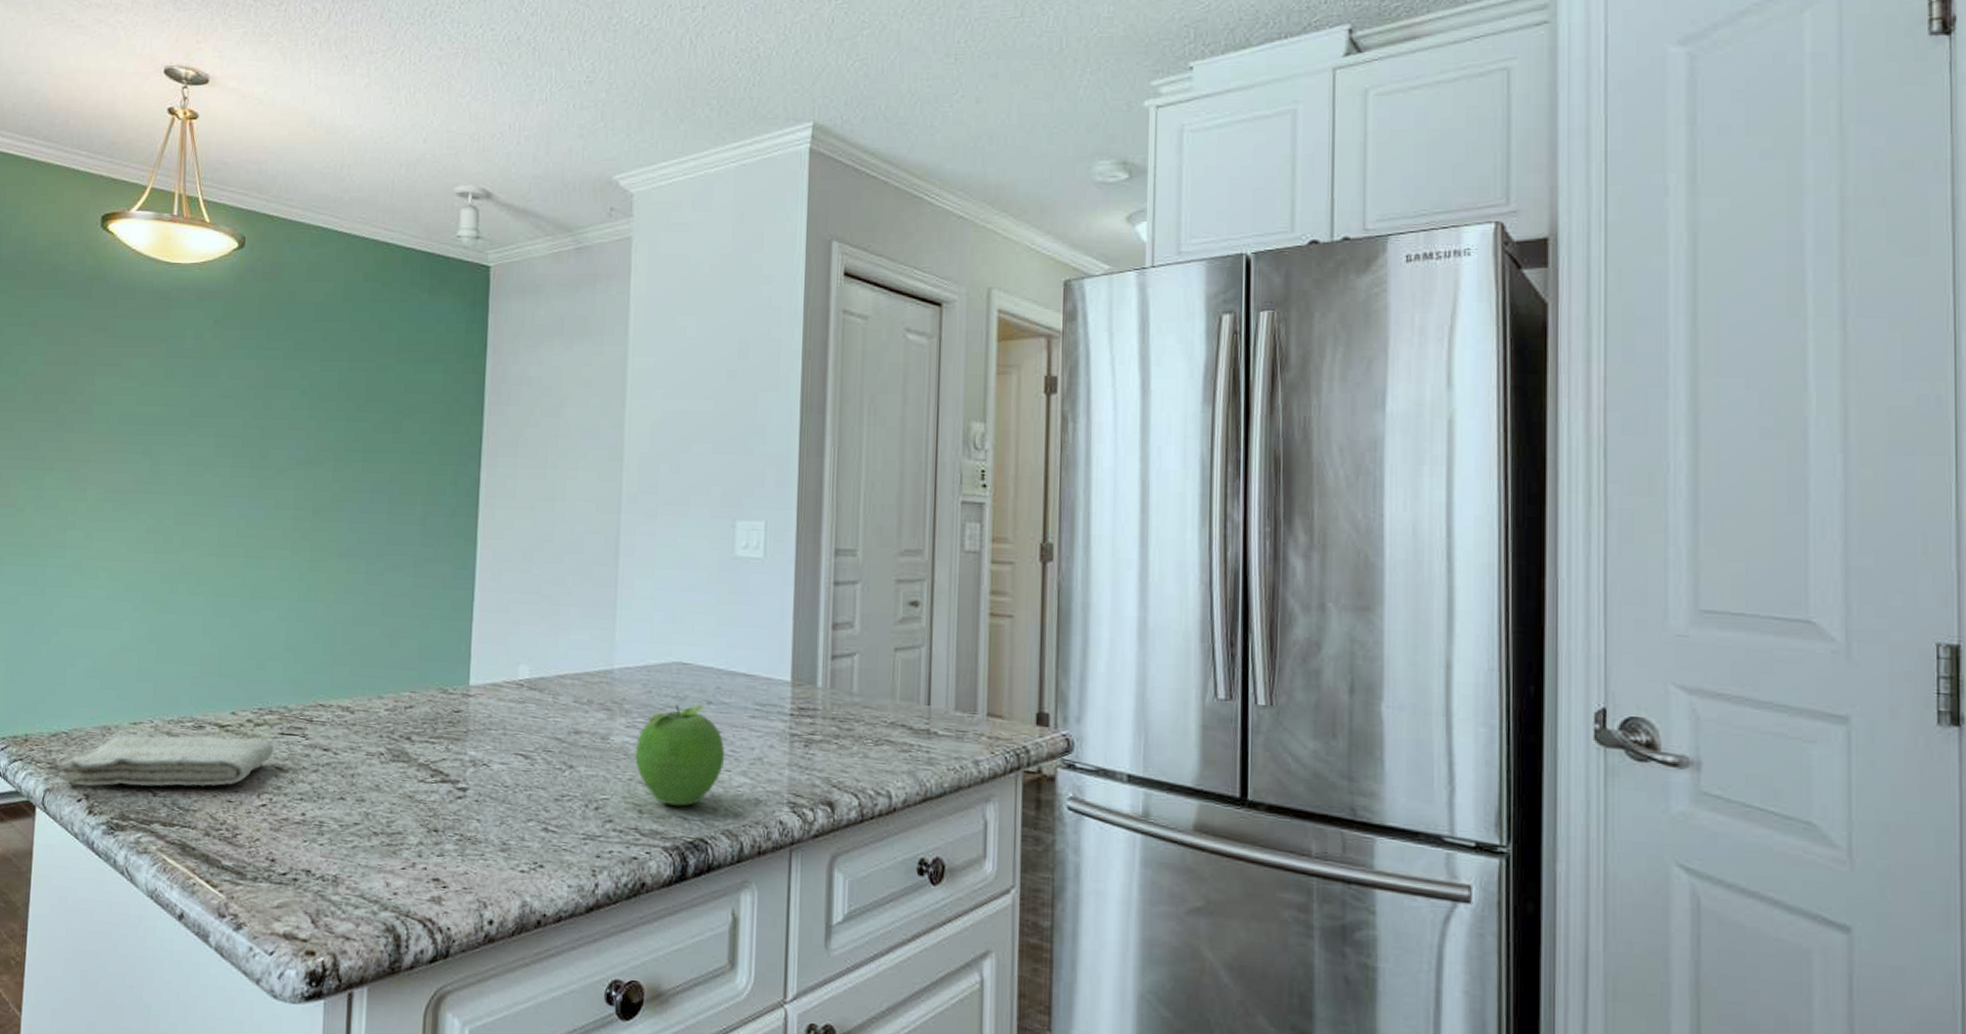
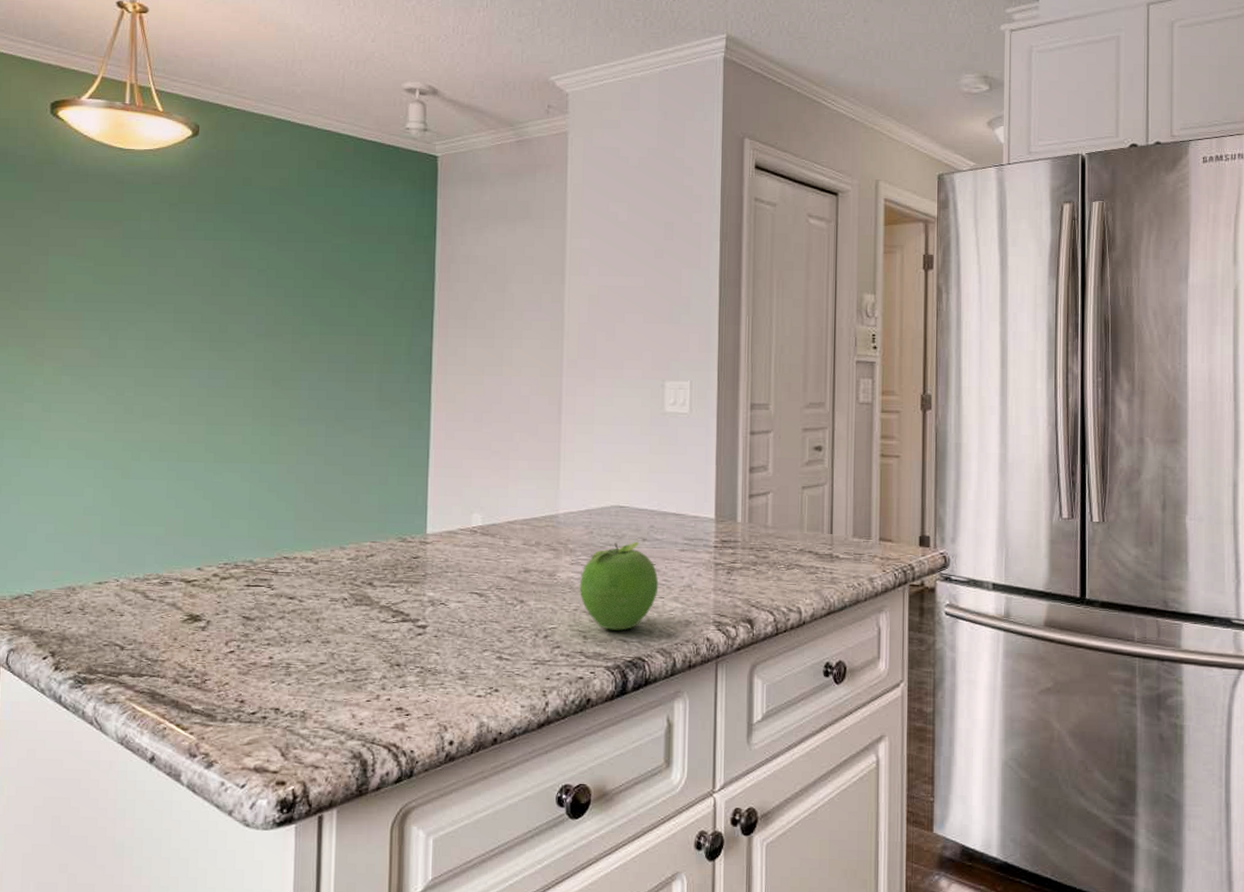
washcloth: present [59,735,274,787] -> none [23,591,241,644]

